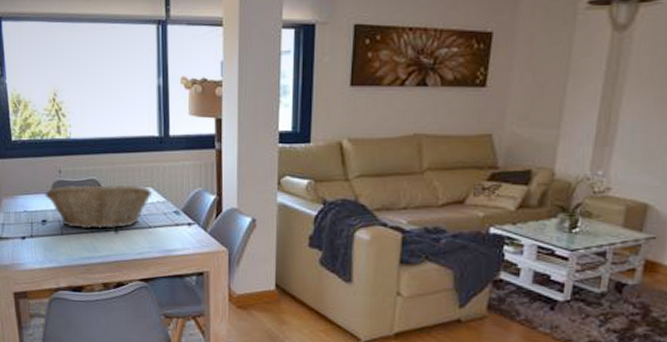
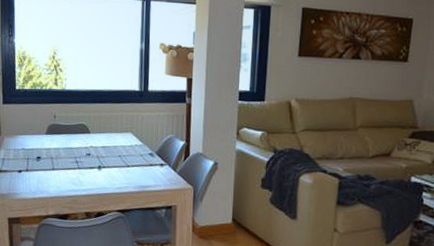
fruit basket: present [45,184,153,229] -> none [41,128,132,167]

